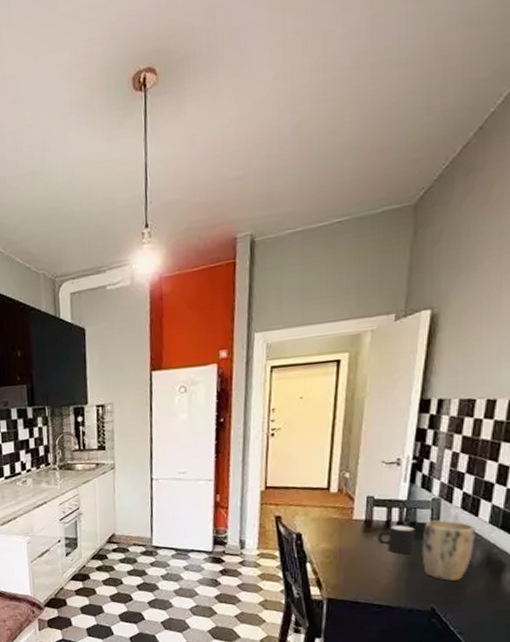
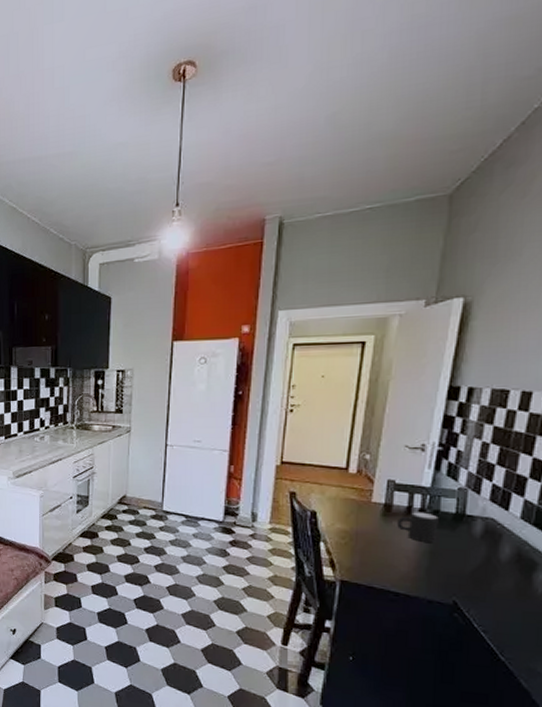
plant pot: present [421,520,475,581] -> none [444,510,505,575]

